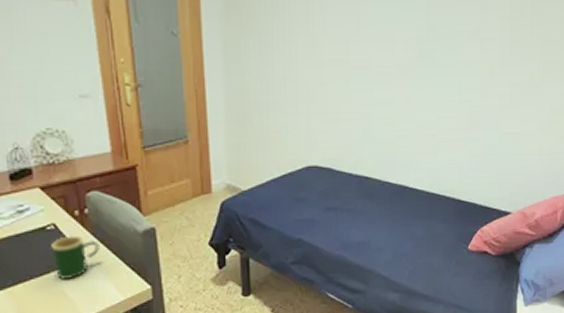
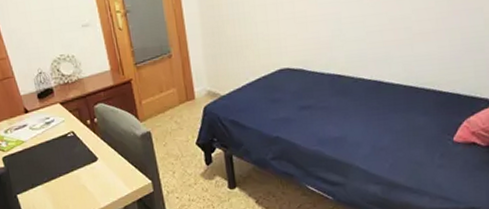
mug: present [51,235,100,281] -> none [72,140,109,177]

